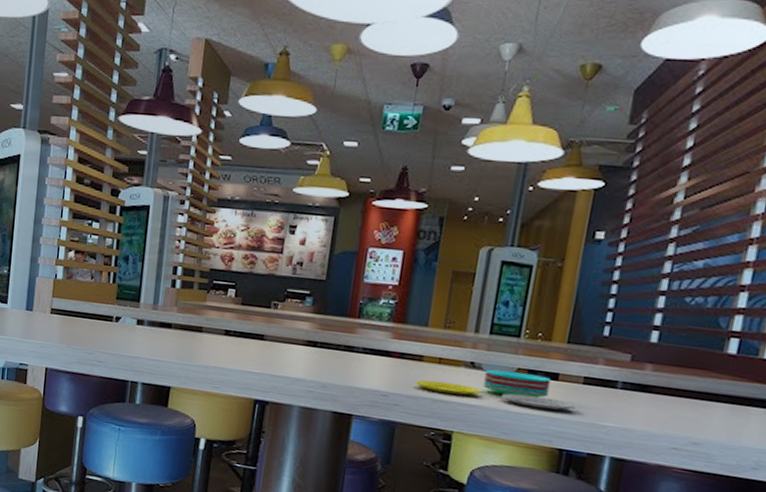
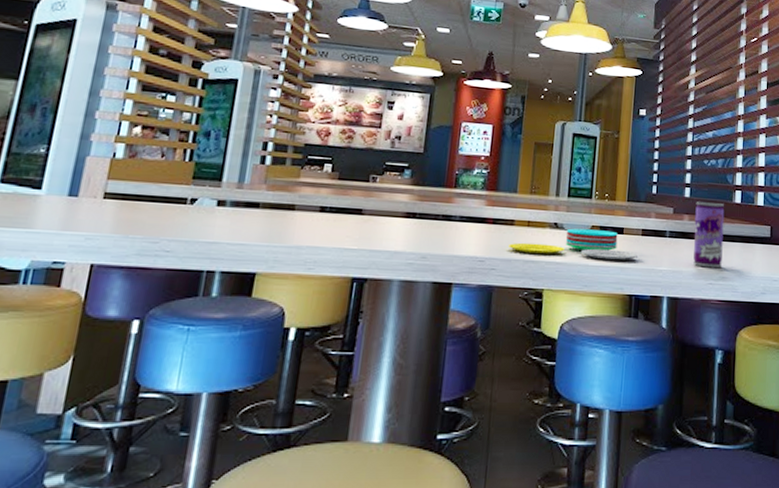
beverage can: none [652,349,710,431] -> present [693,202,725,268]

